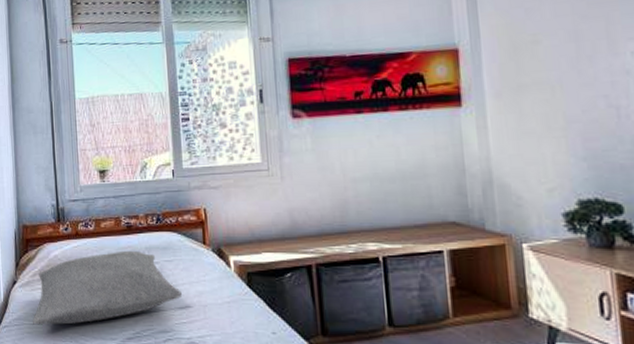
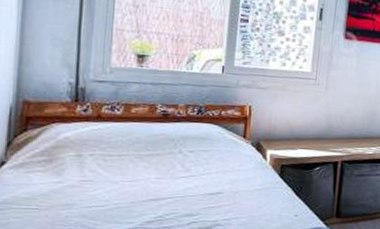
pillow: present [33,250,183,325] -> none [25,137,215,210]

